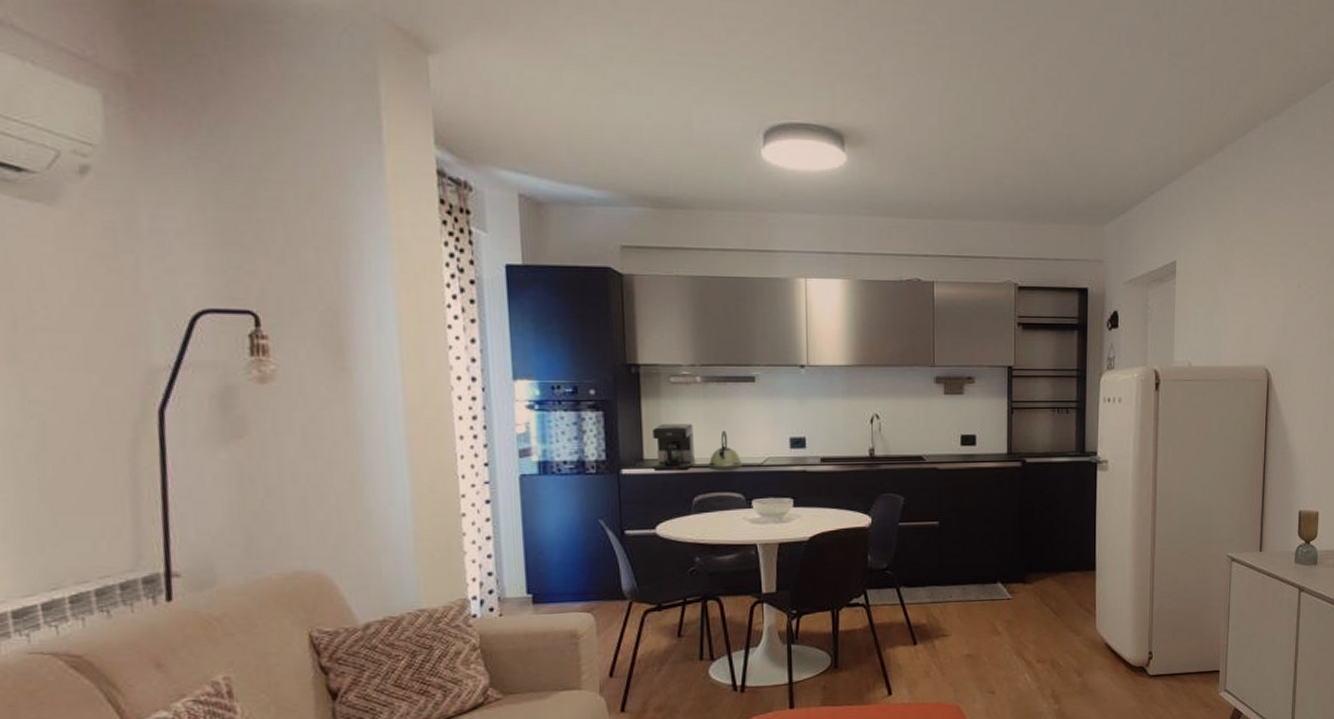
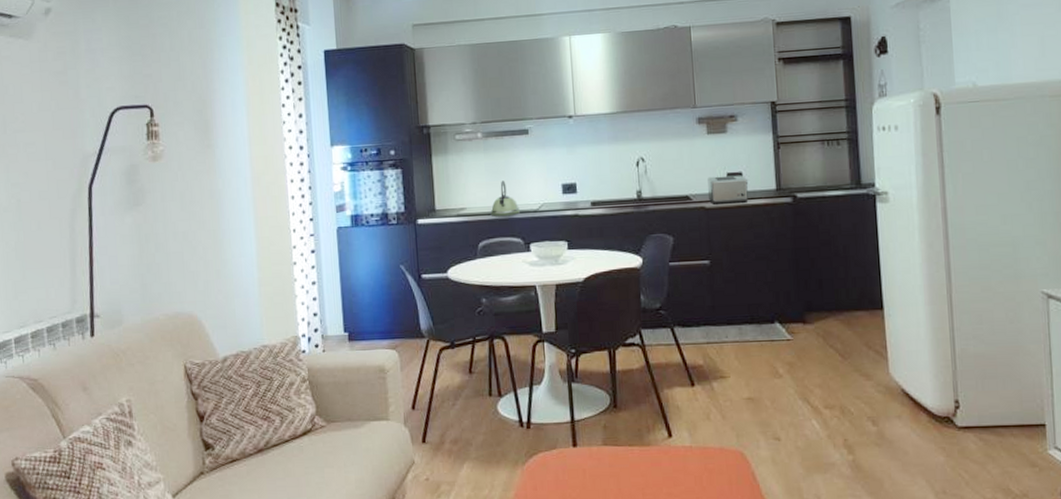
coffee maker: present [652,424,696,472] -> none [442,176,480,220]
toaster: none [941,437,980,467] -> present [707,175,748,206]

